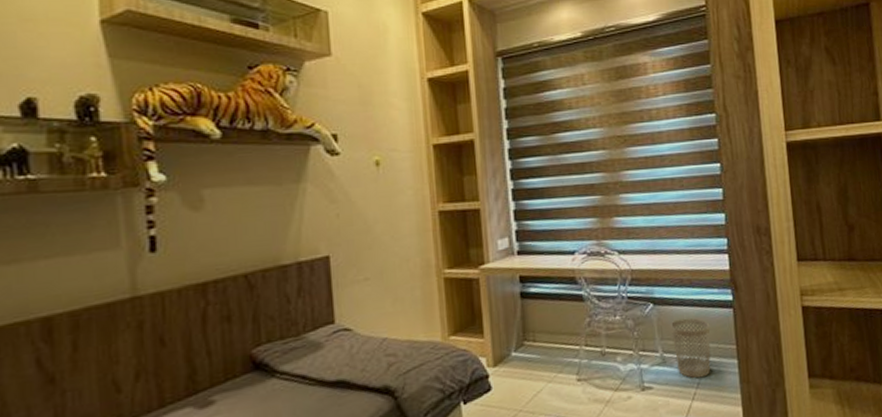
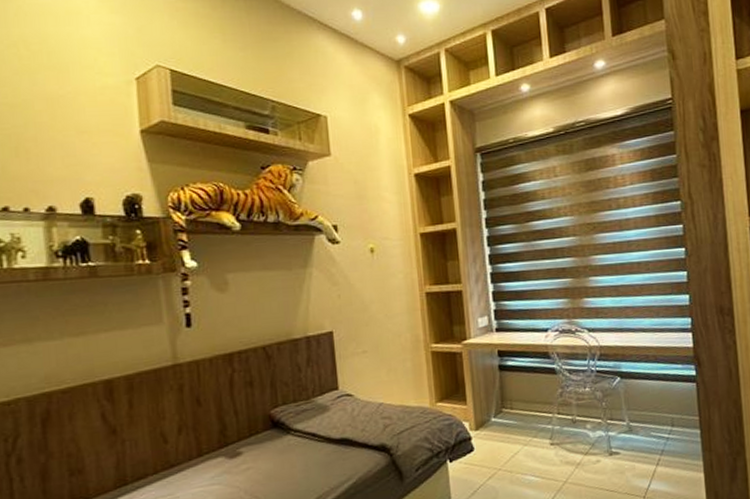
wastebasket: present [670,318,711,379] -> none [636,391,675,446]

